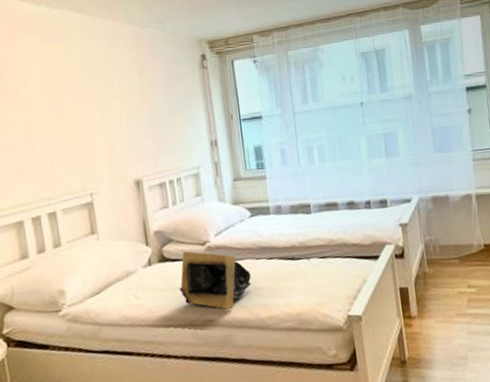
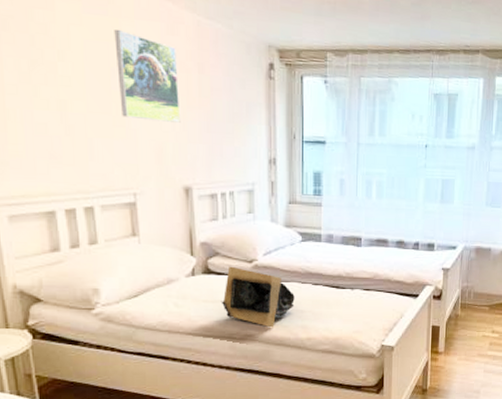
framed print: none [65,52,127,126] -> present [114,30,181,123]

